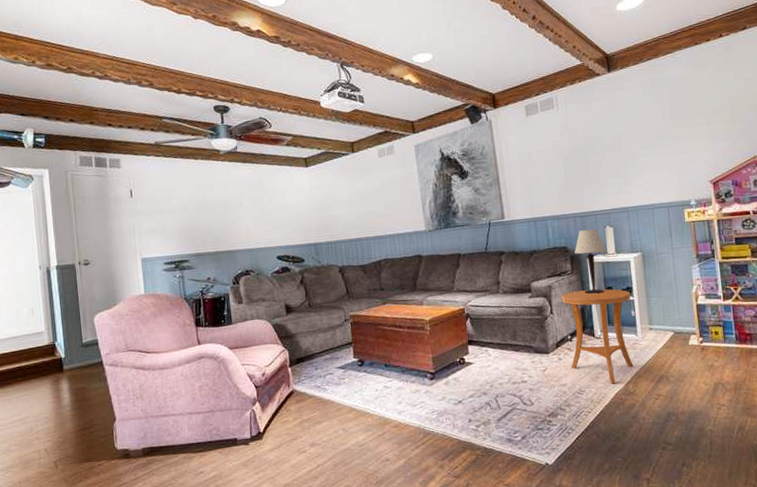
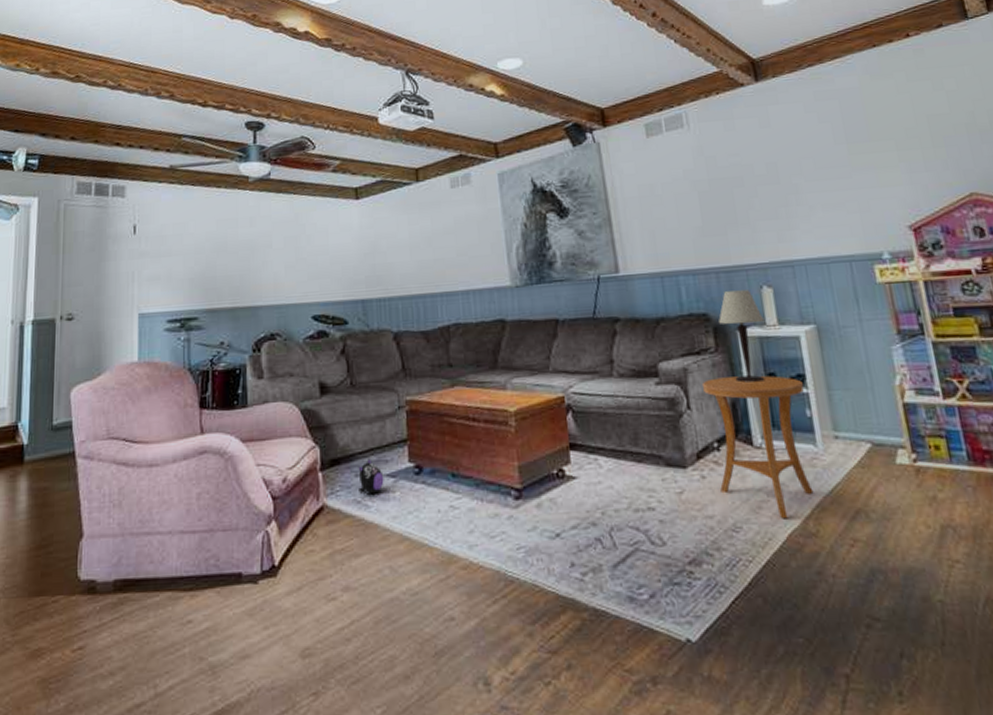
plush toy: none [317,356,337,381] -> present [358,457,384,494]

